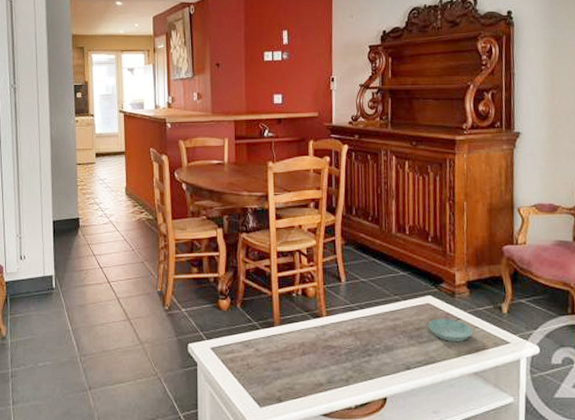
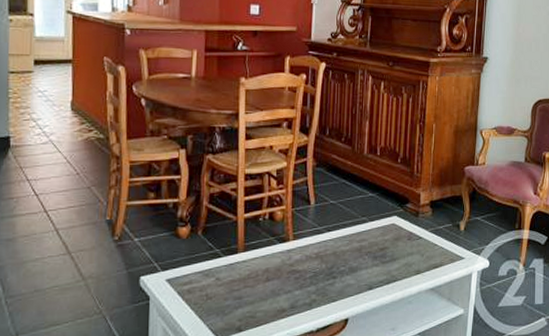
saucer: present [427,318,473,342] -> none [392,238,433,260]

